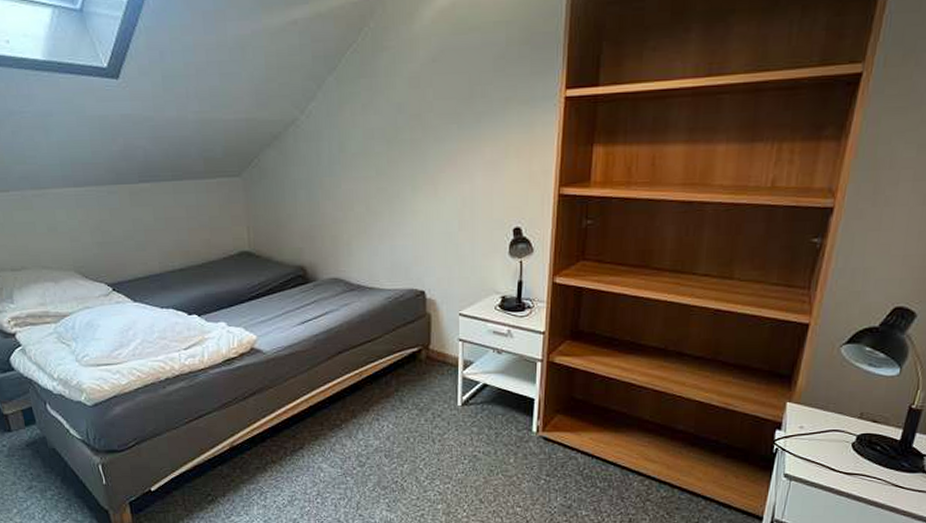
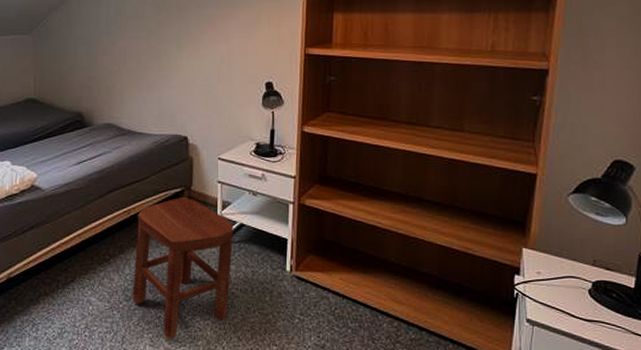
stool: none [366,356,476,505] -> present [132,197,234,340]

